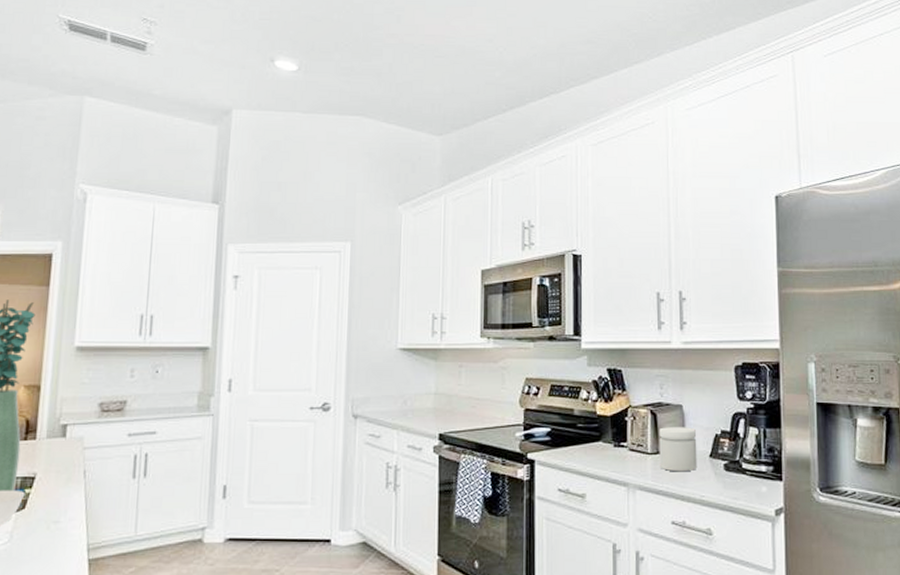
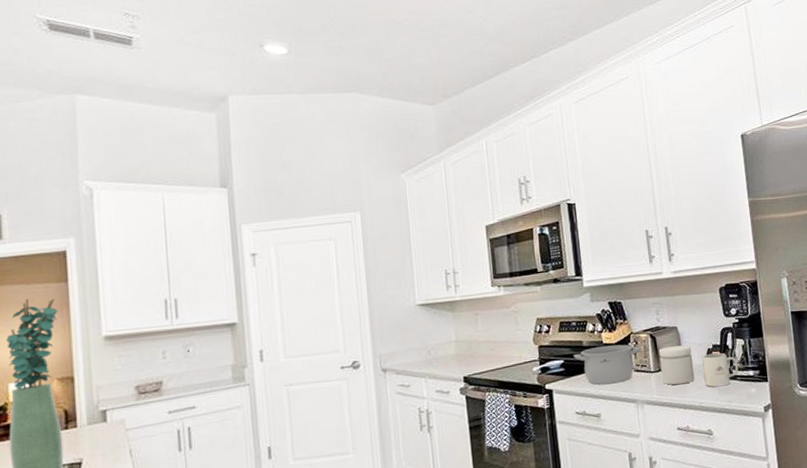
cooking pot: none [563,418,639,462] -> present [574,344,641,385]
mug: none [707,440,749,480] -> present [702,353,739,388]

